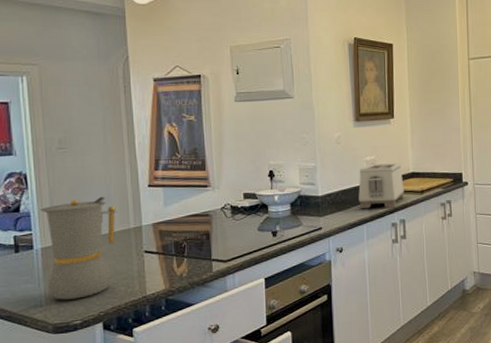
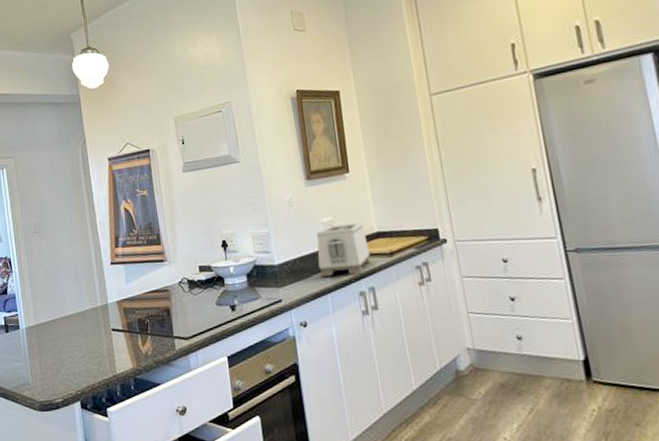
coffee maker: present [39,196,117,300] -> none [22,276,86,378]

